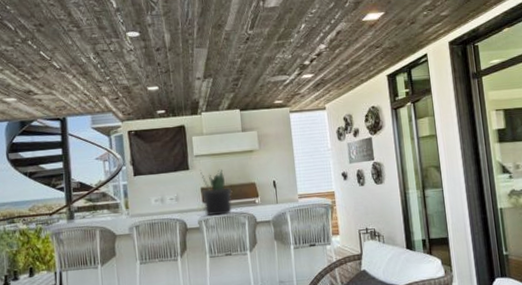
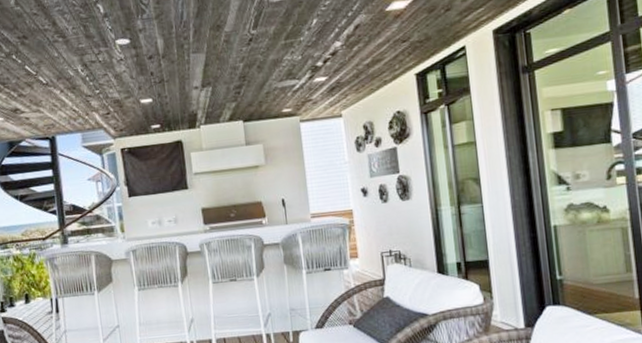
planter: present [200,168,232,217] -> none [200,187,236,240]

